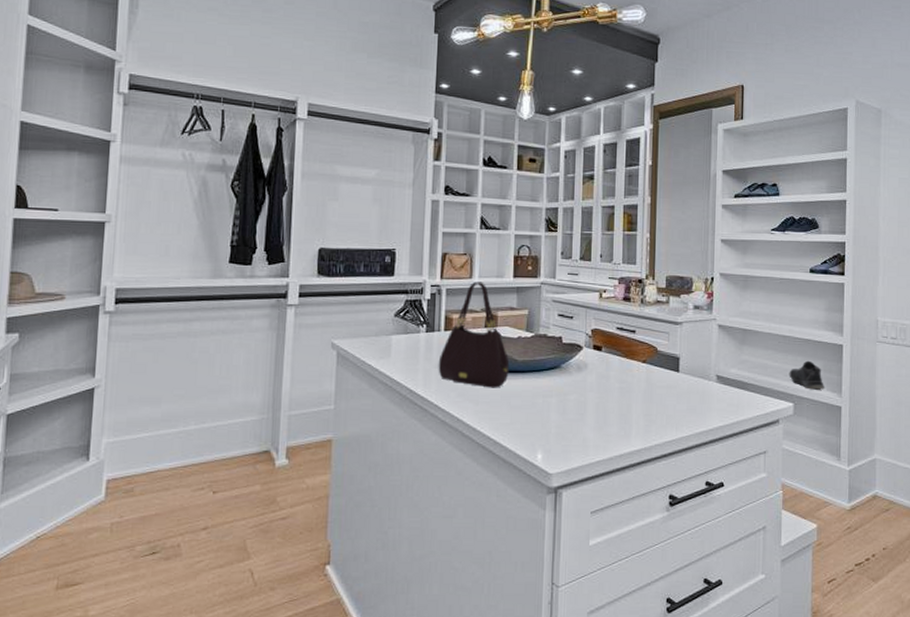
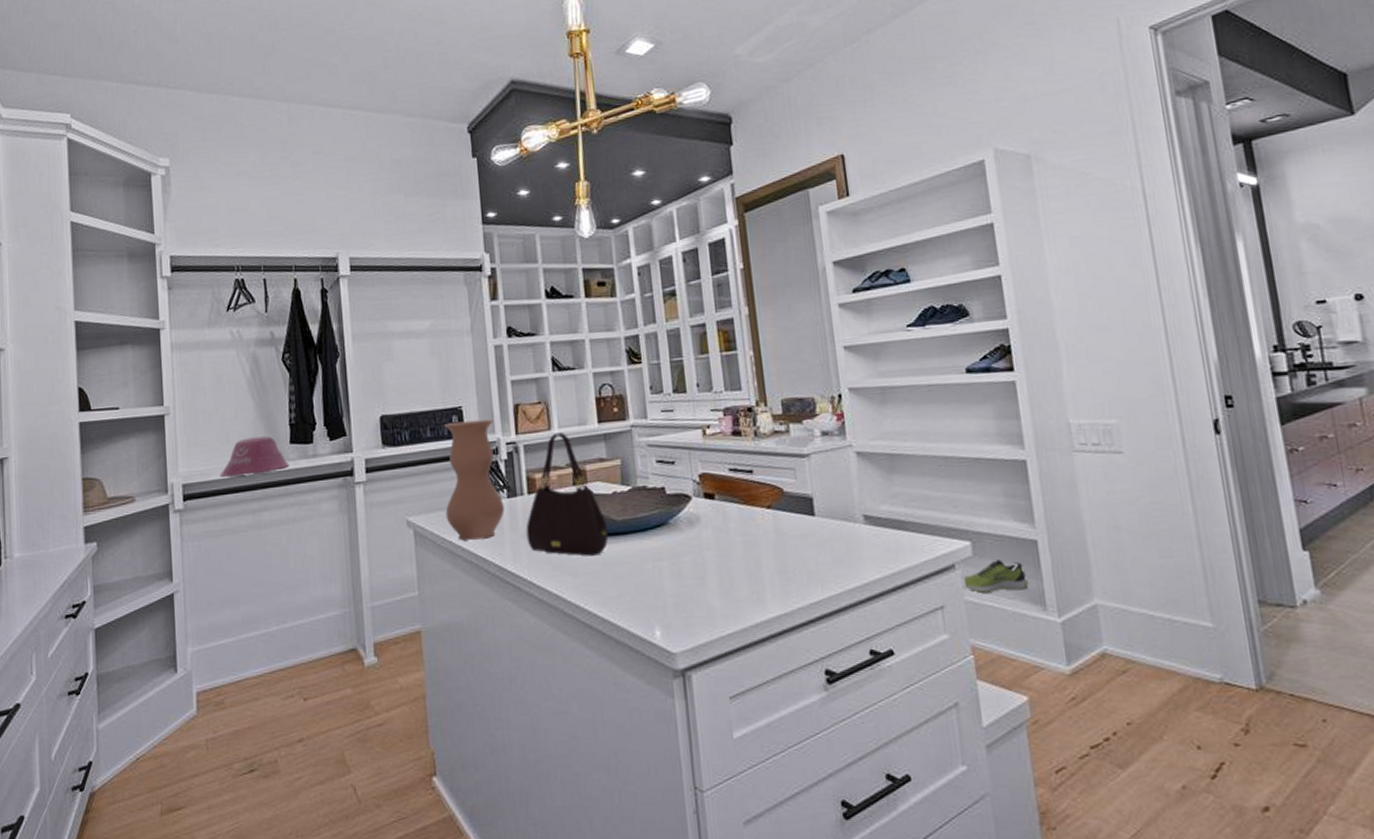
hat: none [155,253,226,287] -> present [219,436,289,477]
vase: none [368,262,423,365] -> present [444,419,505,541]
athletic shoe: none [782,419,831,444] -> present [961,560,1029,593]
shoe: present [789,360,824,390] -> none [958,484,1010,522]

